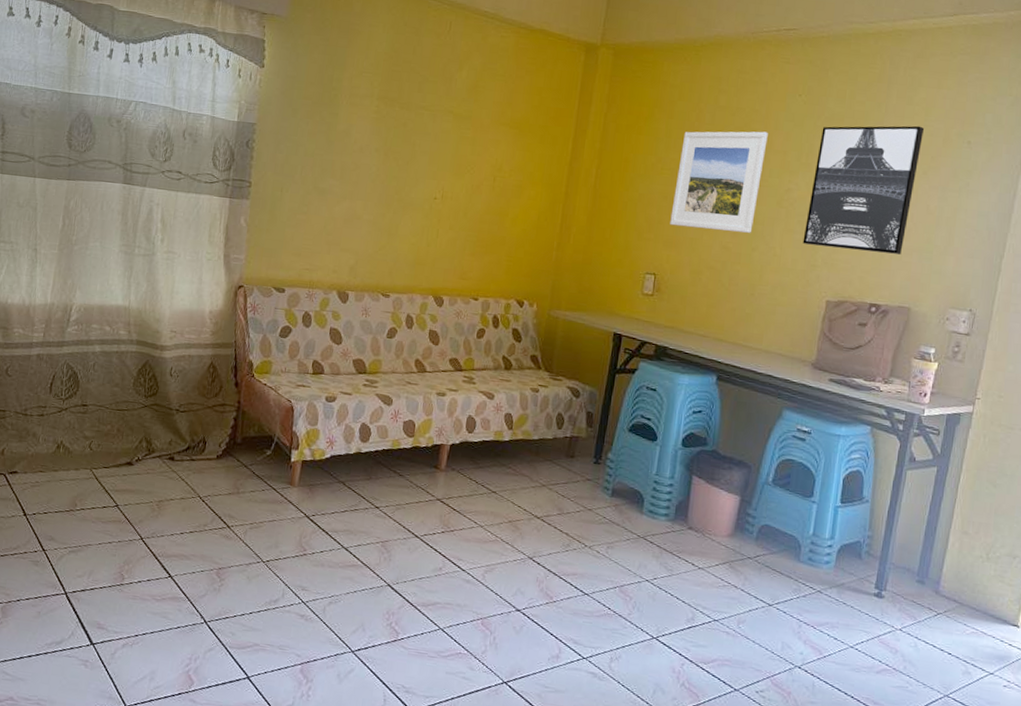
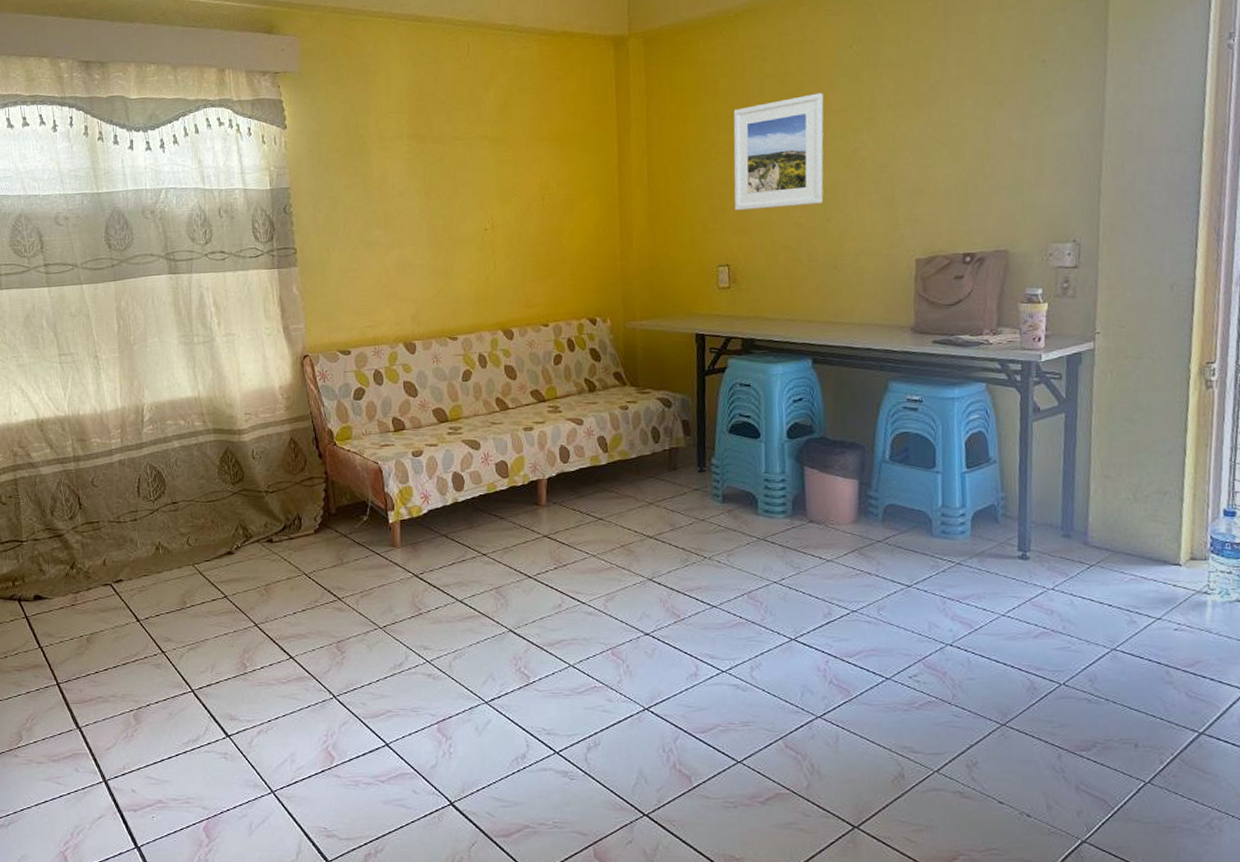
wall art: present [802,125,925,255] -> none [879,54,993,204]

